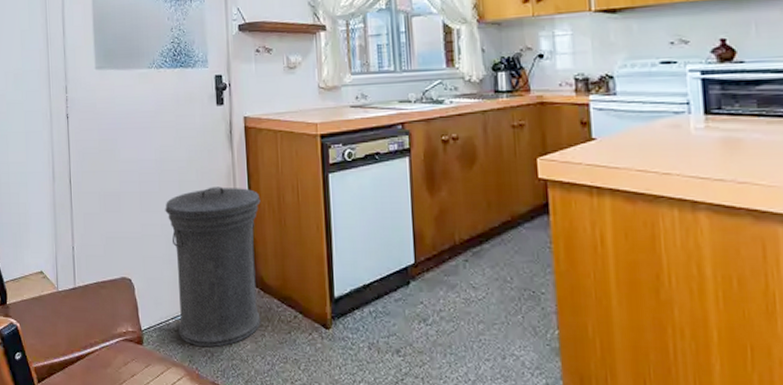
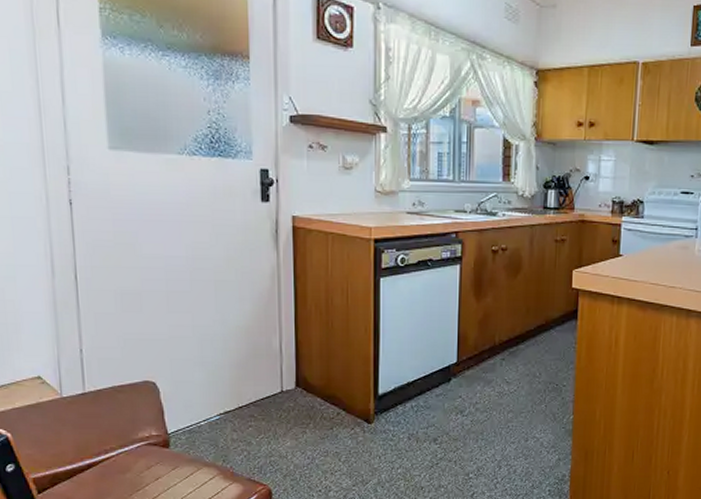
trash can: present [165,187,261,348] -> none [197,287,307,447]

